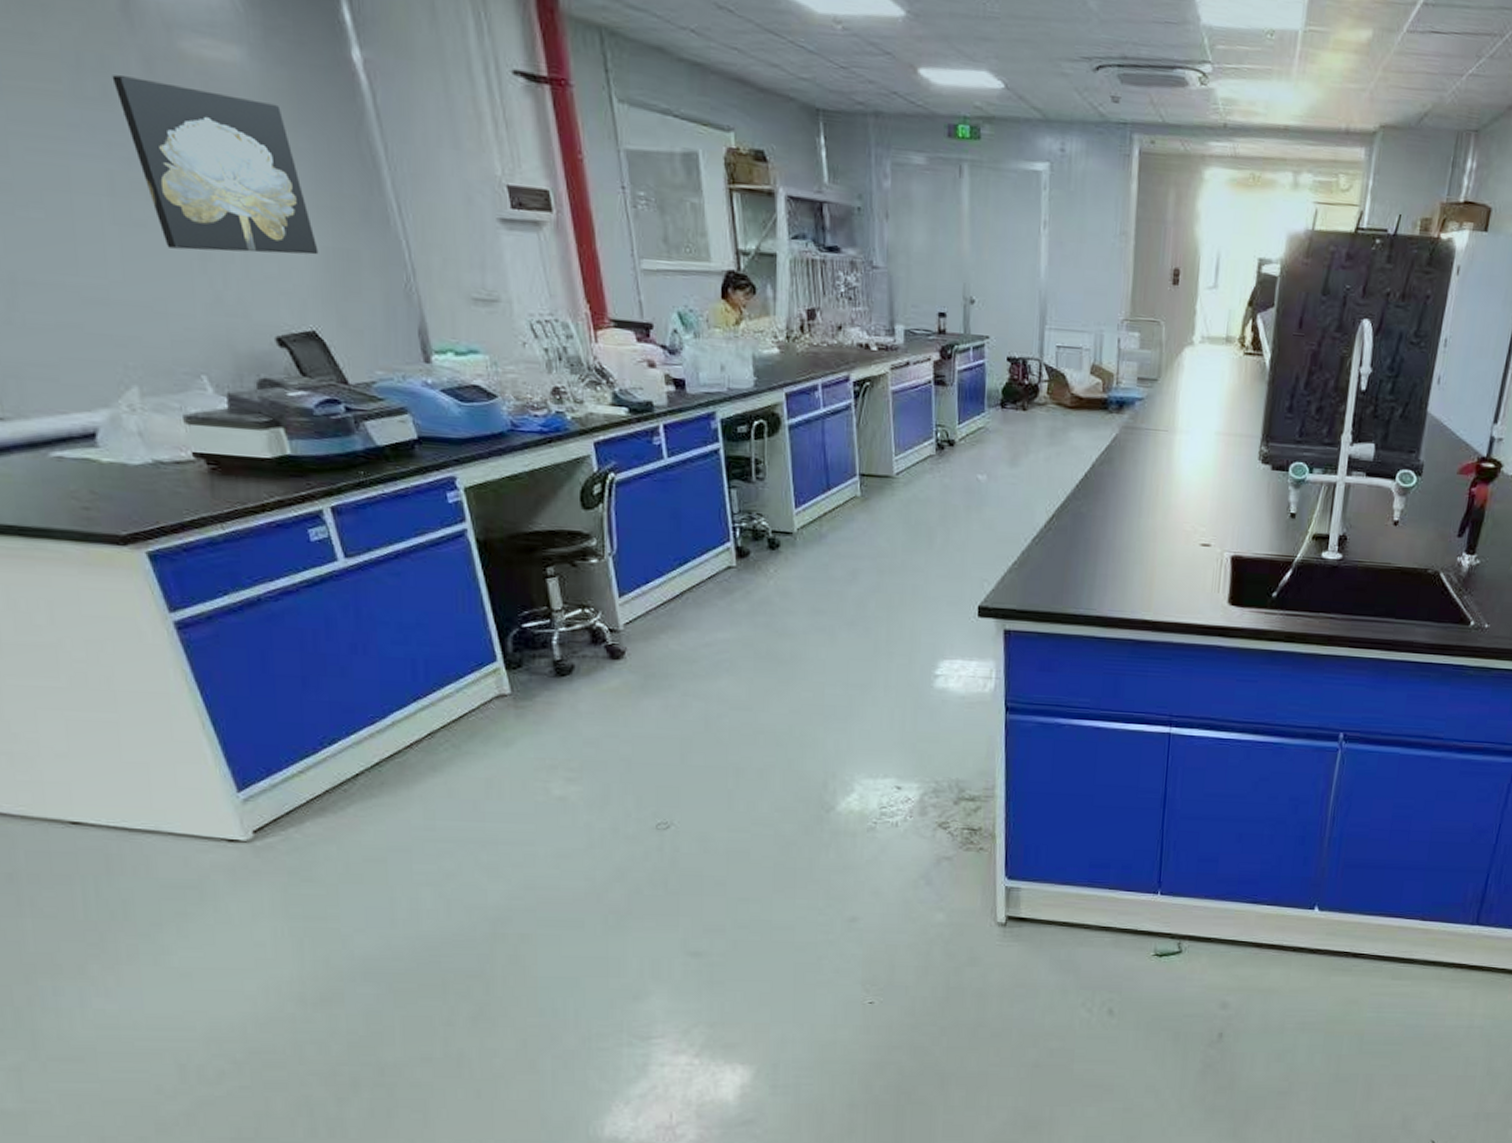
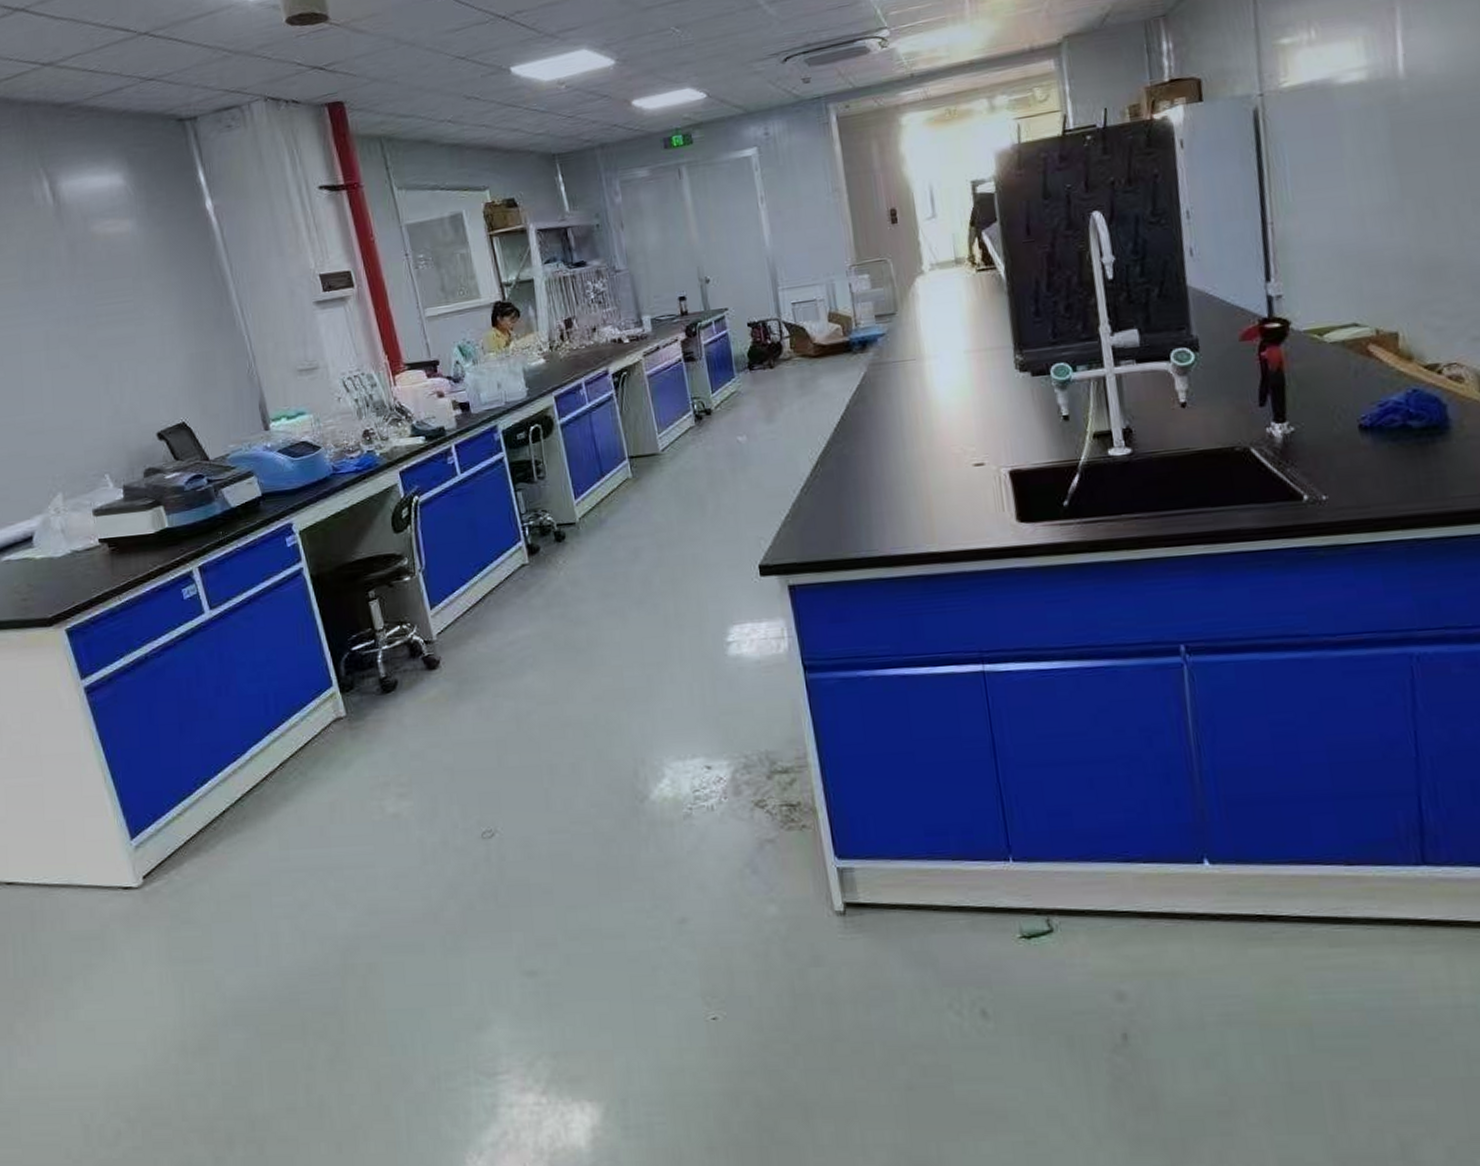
wall art: present [112,75,319,255] -> none [49,254,186,380]

